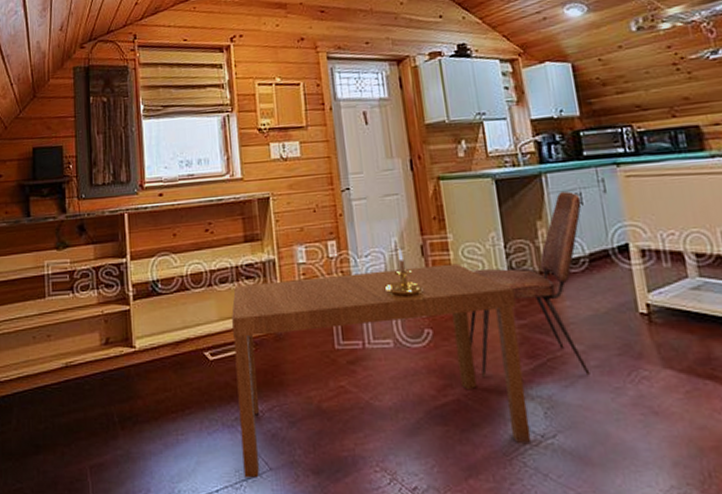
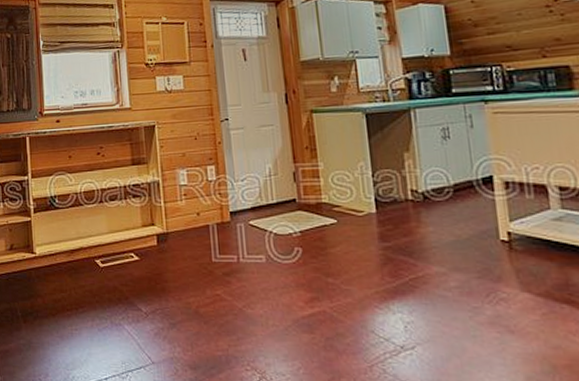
dining table: present [232,263,532,478] -> none [120,189,392,370]
candle holder: present [385,249,423,297] -> none [259,175,294,218]
dining chair: present [468,191,590,377] -> none [336,126,450,294]

